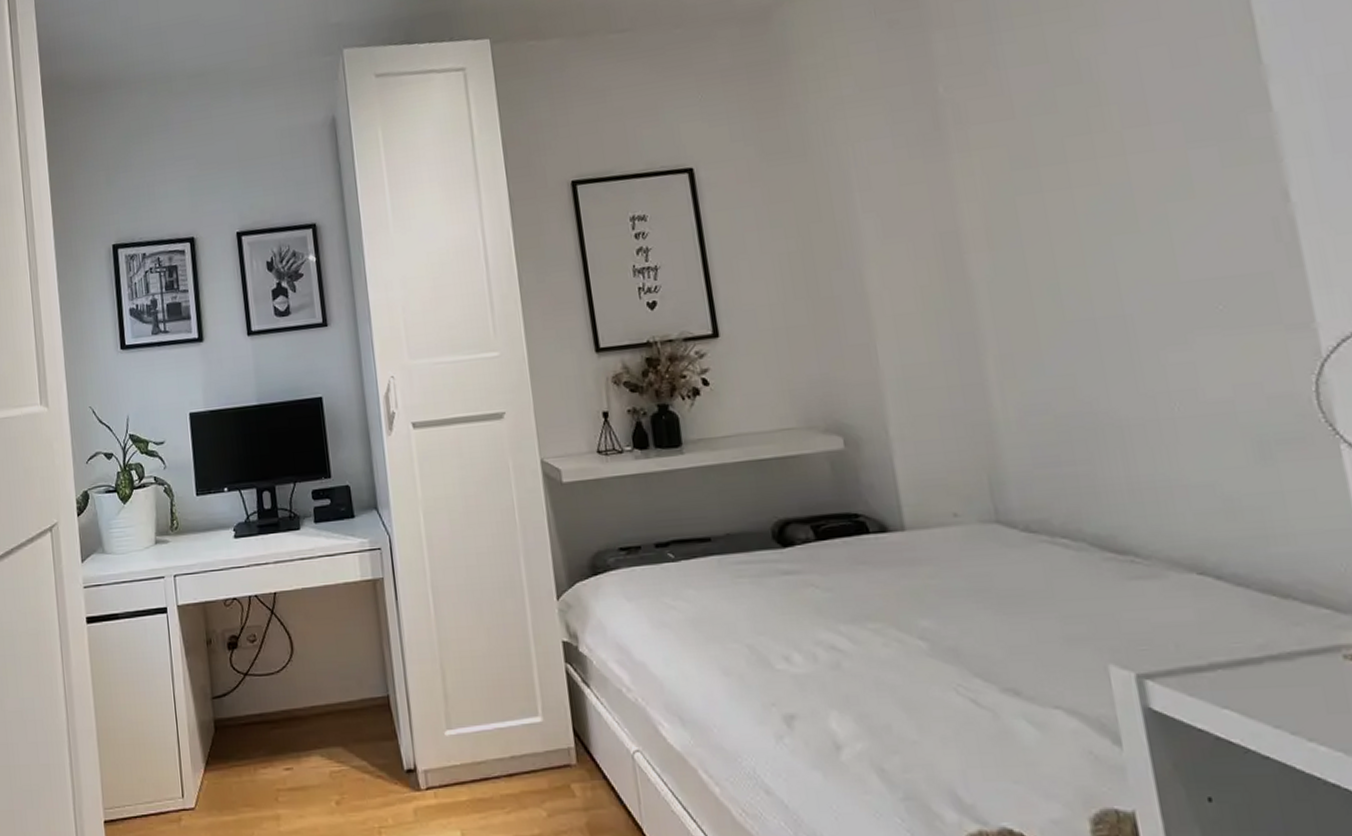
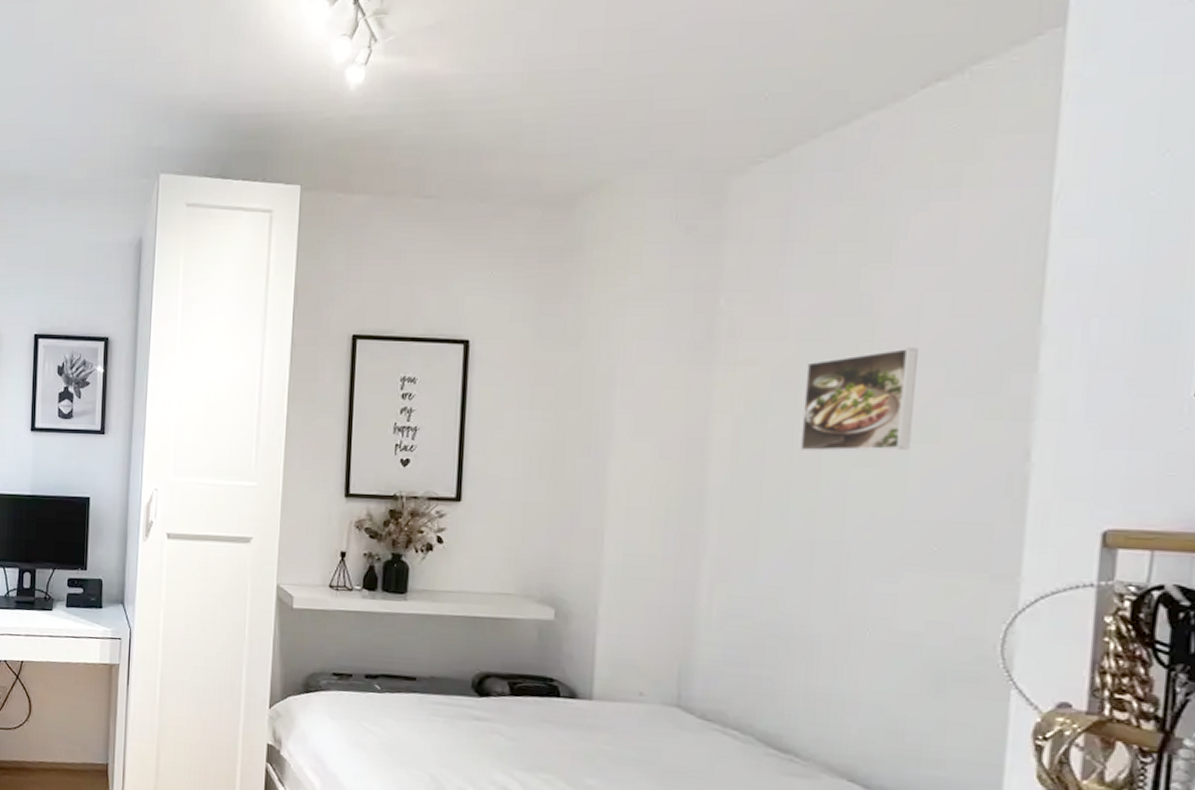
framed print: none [1041,105,1167,228] -> present [799,347,920,452]

